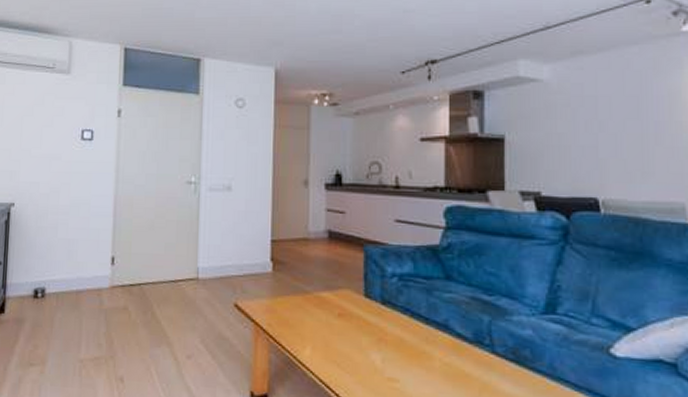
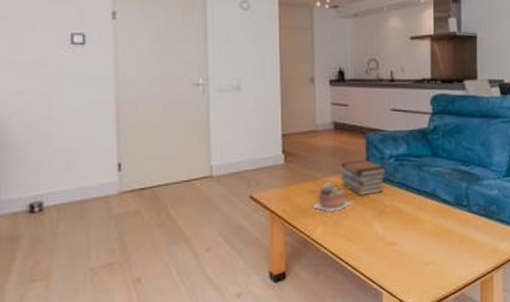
succulent plant: none [301,296,345,333] -> present [313,181,352,213]
book stack: none [334,275,388,318] -> present [340,159,387,195]

